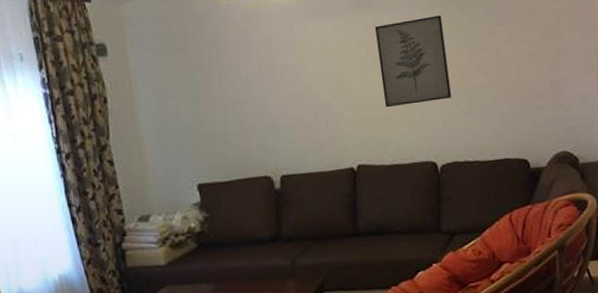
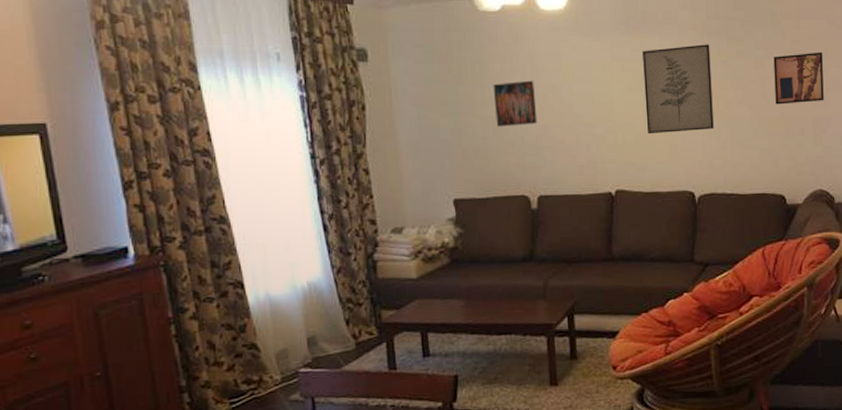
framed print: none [230,62,276,111] -> present [493,80,538,128]
wall art: none [506,14,560,70] -> present [773,51,824,105]

